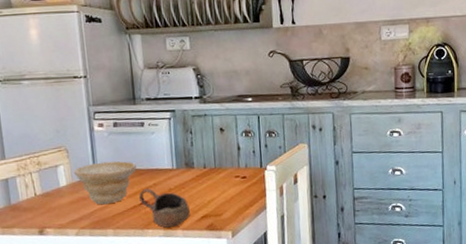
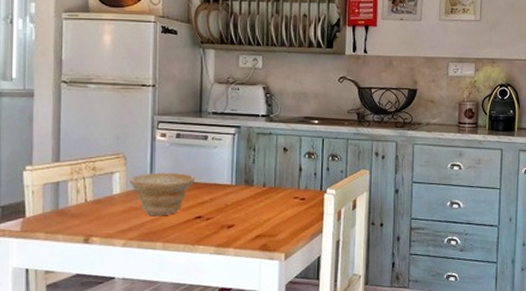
cup: present [139,188,190,228] -> none [194,202,244,245]

